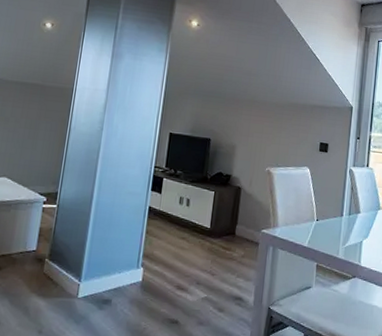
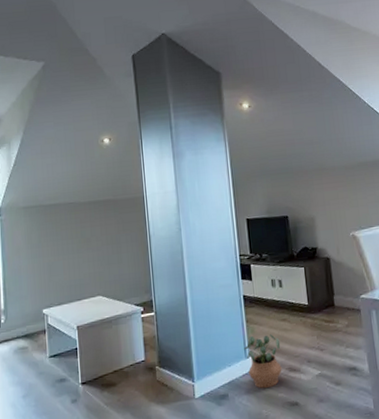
potted plant: none [137,247,175,301] -> present [244,334,282,388]

